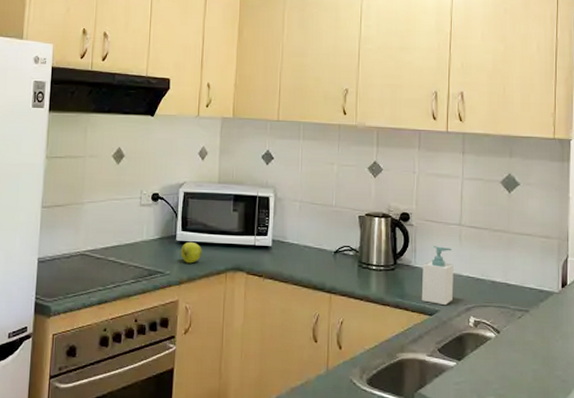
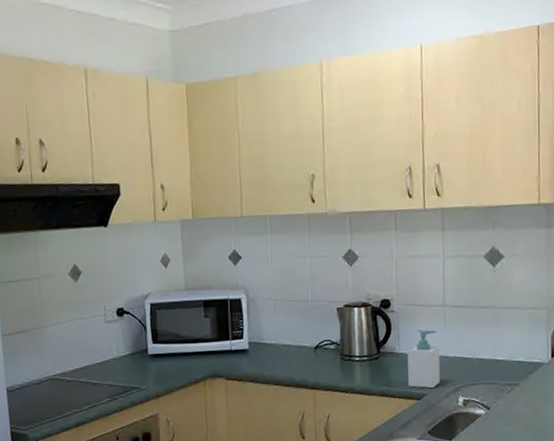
apple: present [180,241,202,264] -> none [154,353,177,376]

